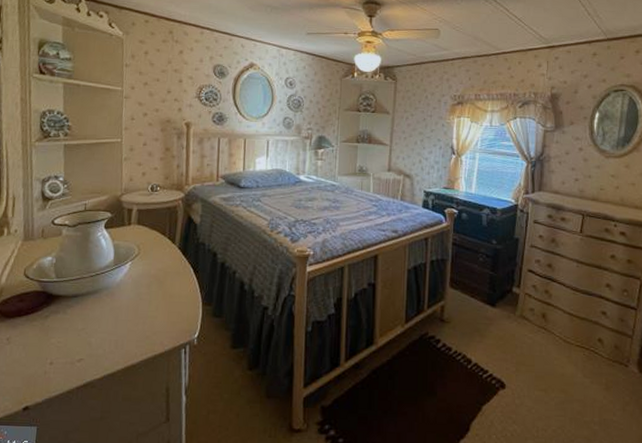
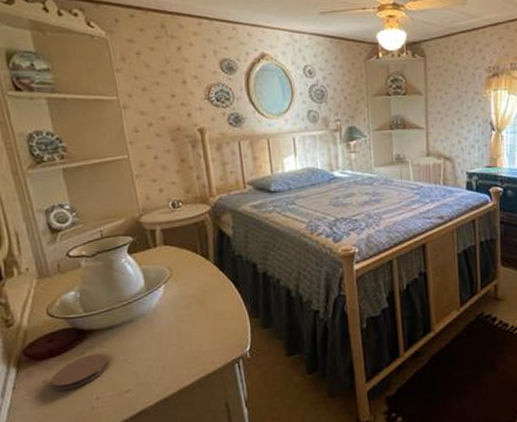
coaster: none [13,319,69,351] -> present [50,353,109,391]

